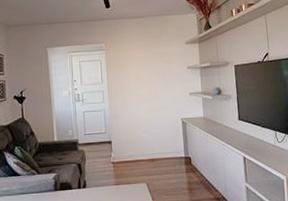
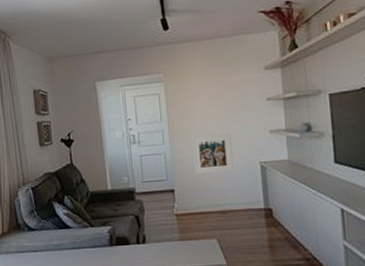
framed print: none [127,94,161,128] -> present [191,133,234,175]

